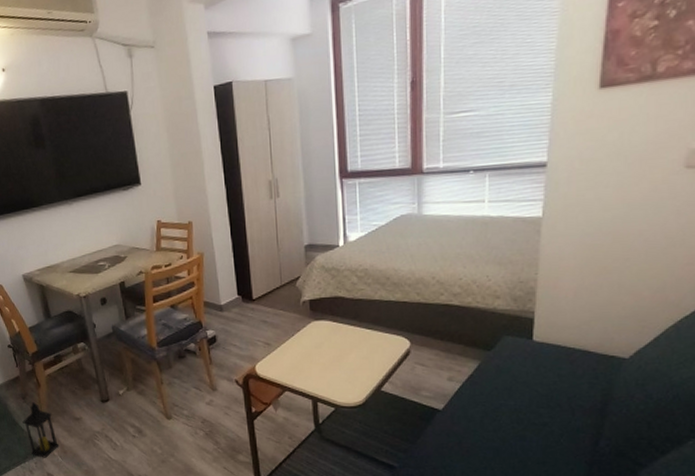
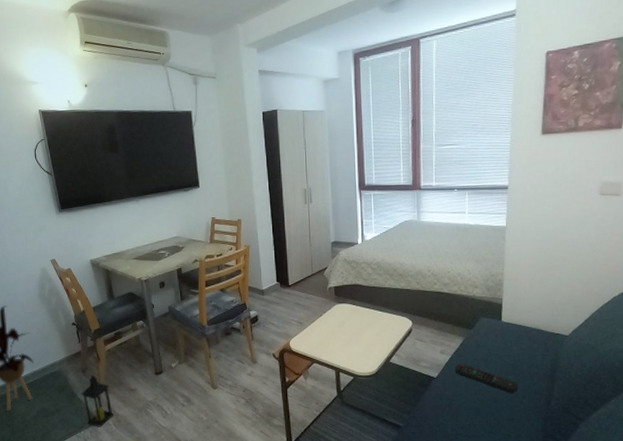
remote control: none [468,393,552,430] -> present [455,363,517,393]

